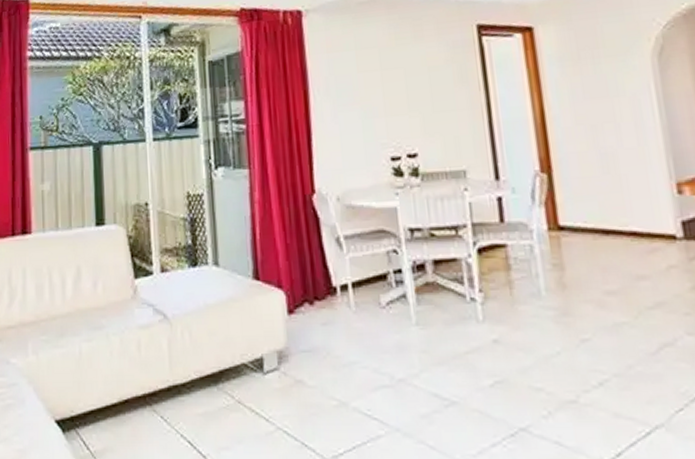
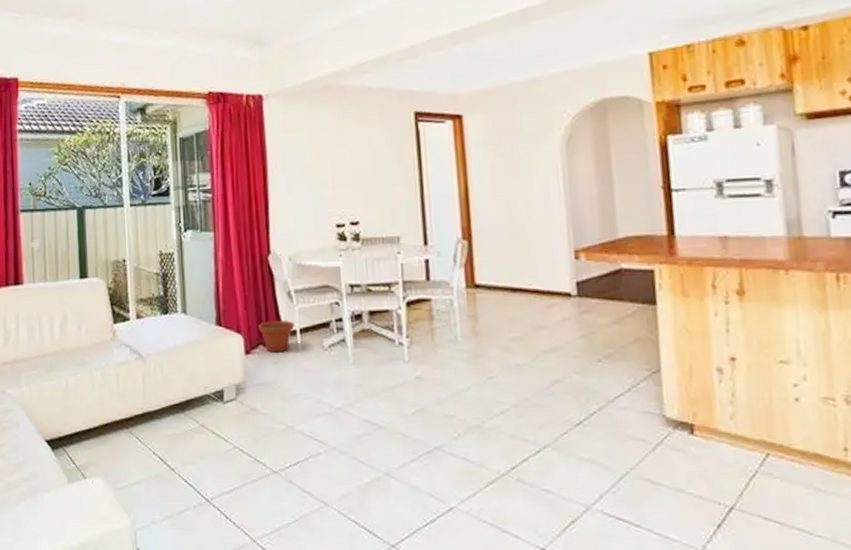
plant pot: none [302,273,345,312] -> present [258,321,294,353]

